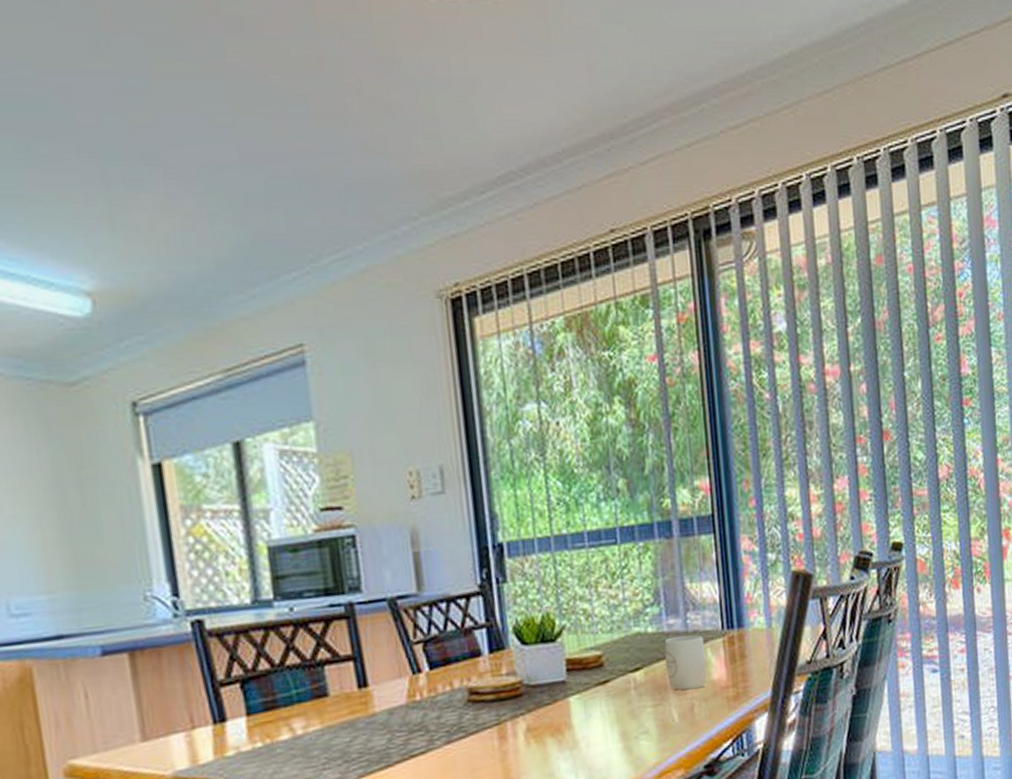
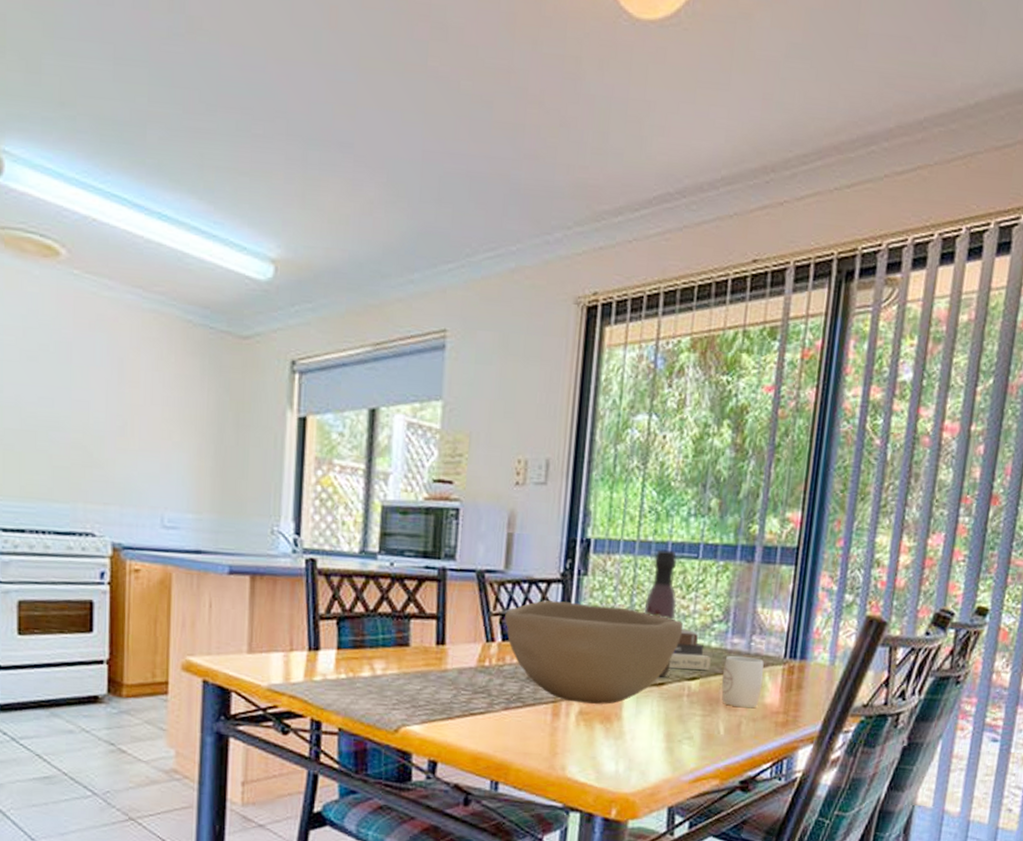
bowl: none [427,609,617,720] -> present [505,600,684,704]
wine bottle: none [572,539,612,675] -> present [644,549,677,677]
books: none [609,619,651,664] -> present [669,628,711,670]

